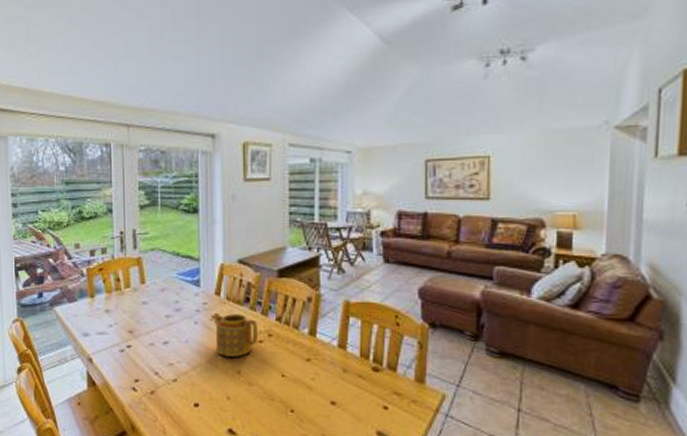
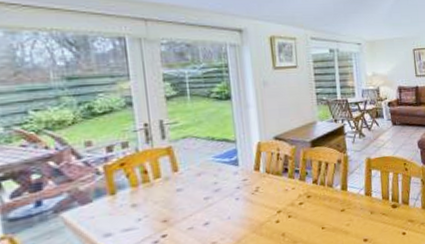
teapot: present [211,314,258,357] -> none [252,183,298,224]

